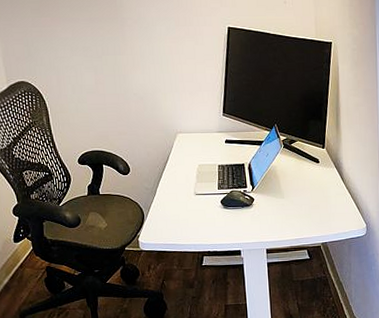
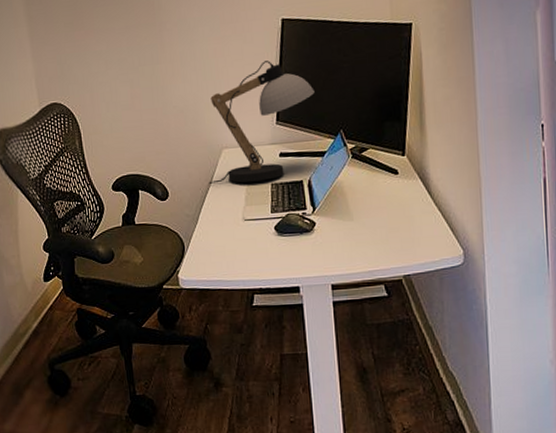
desk lamp: none [165,61,255,163] -> present [209,60,315,184]

